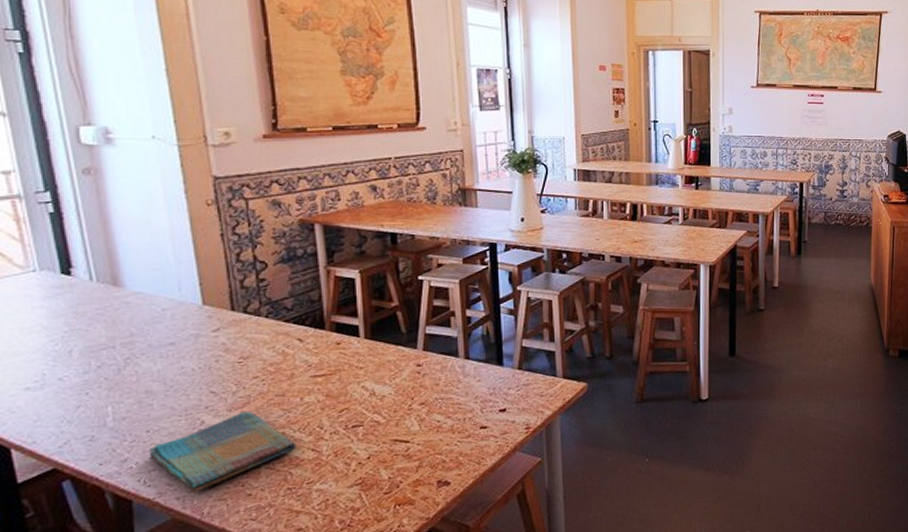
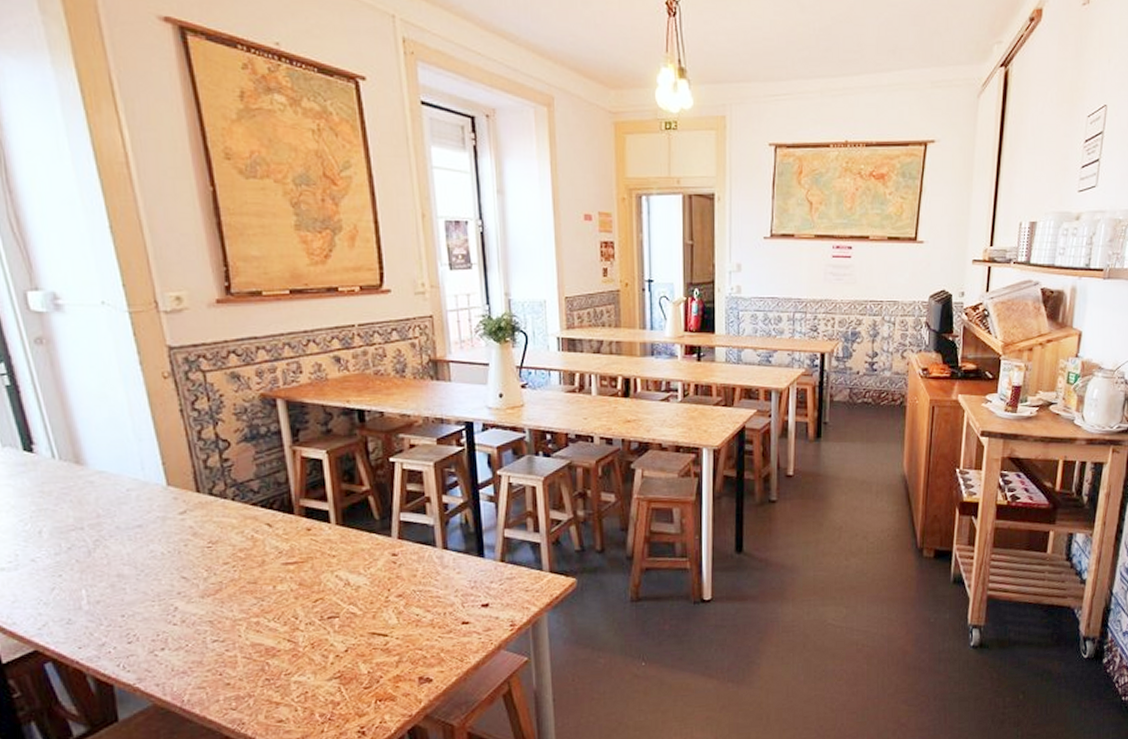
dish towel: present [149,411,297,492] -> none [125,598,272,679]

